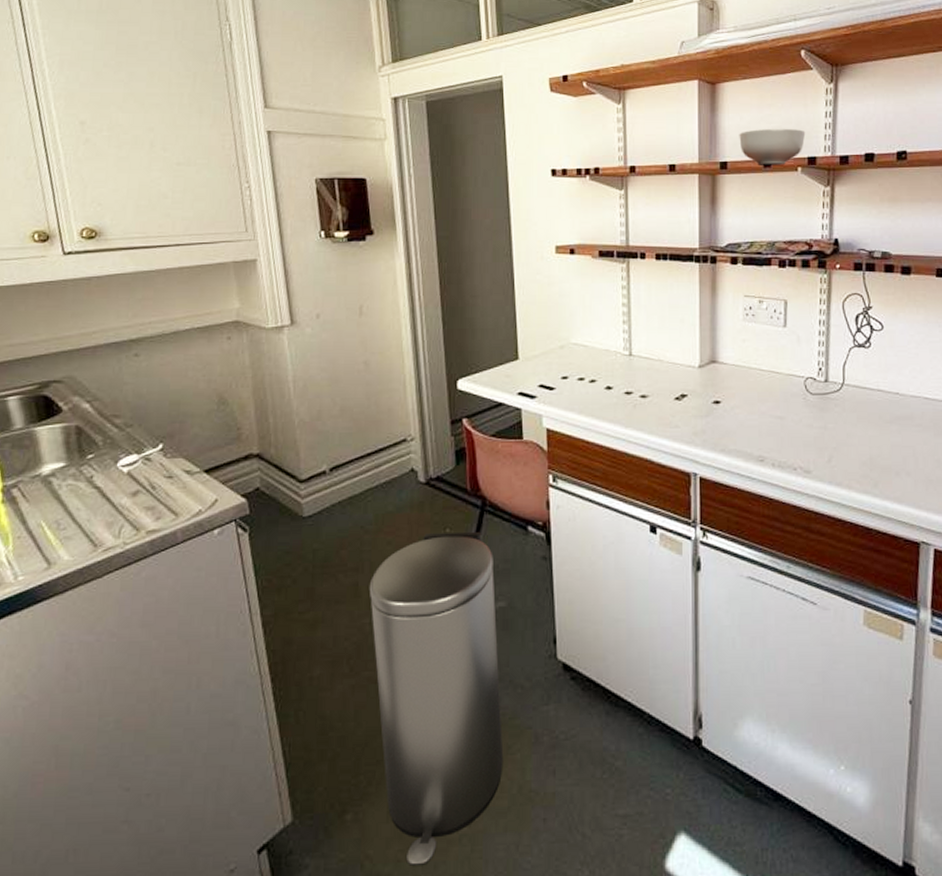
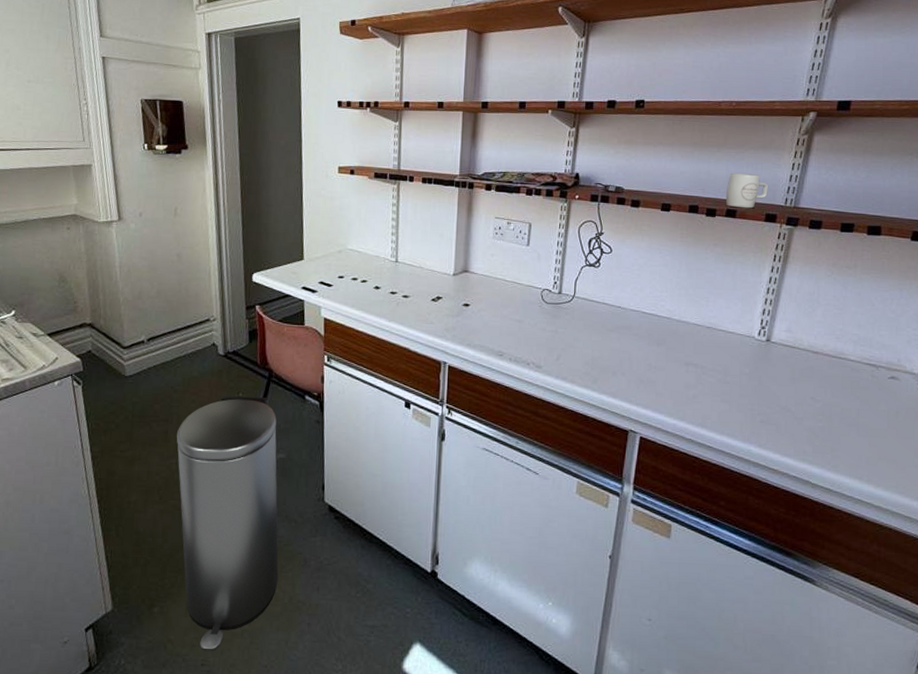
bowl: present [739,128,806,167] -> none [499,74,558,108]

